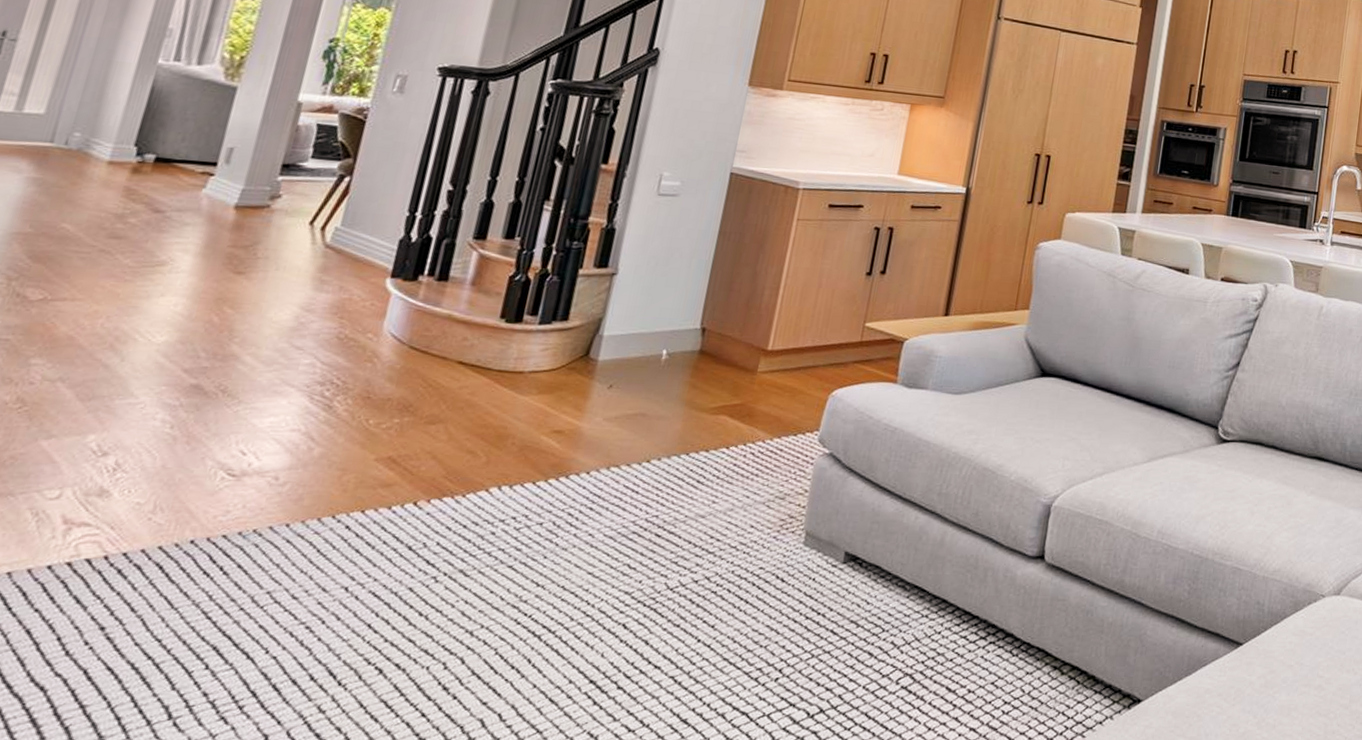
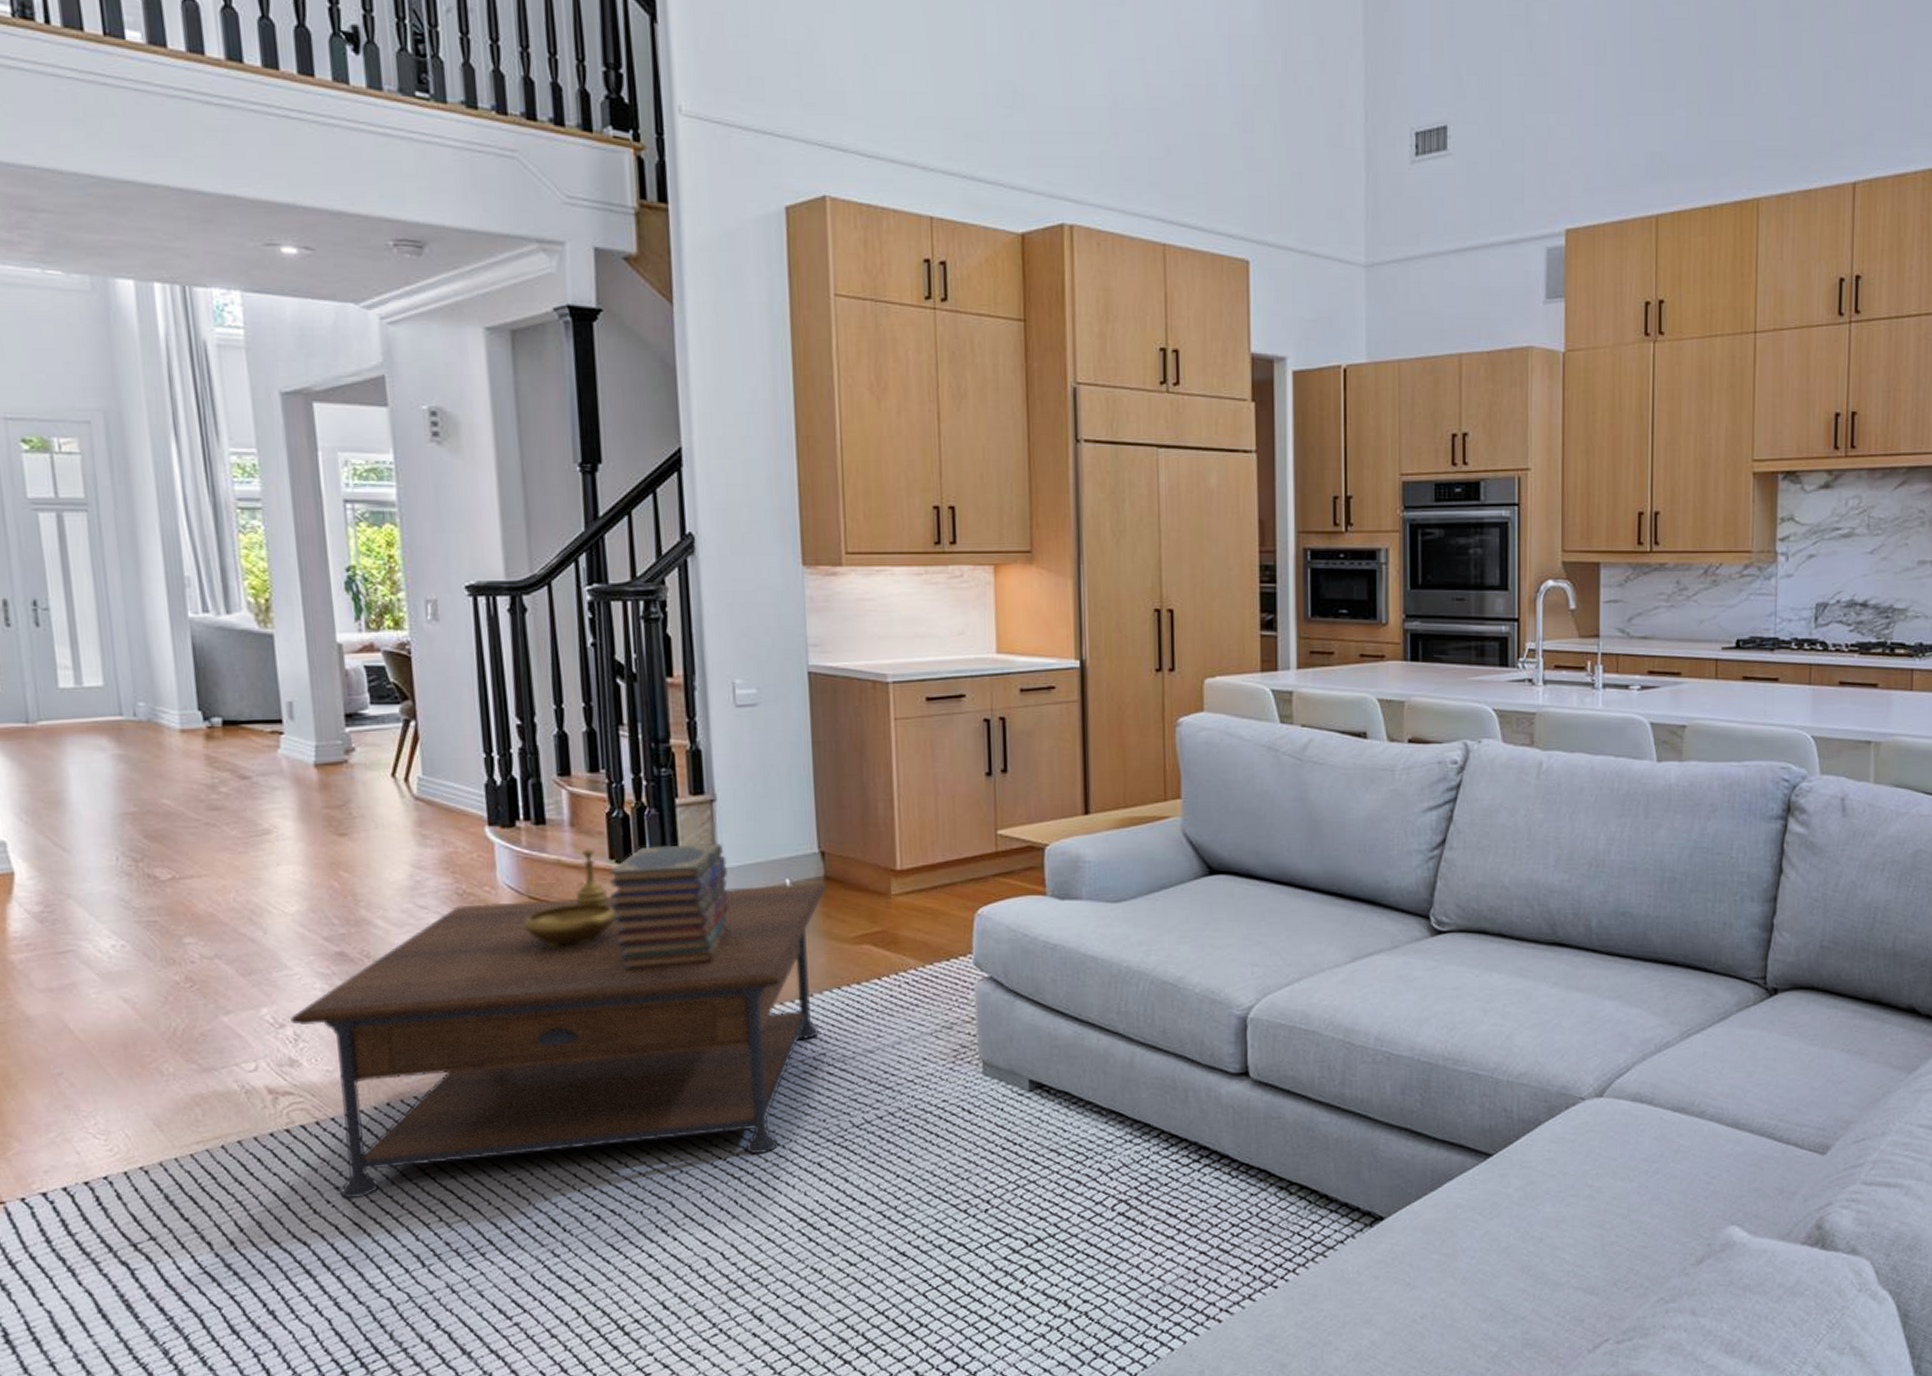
coffee table: none [104,348,700,641] -> present [290,883,827,1199]
decorative bowl: none [395,306,491,395] -> present [523,848,616,946]
book stack: none [483,310,613,424] -> present [608,842,729,971]

